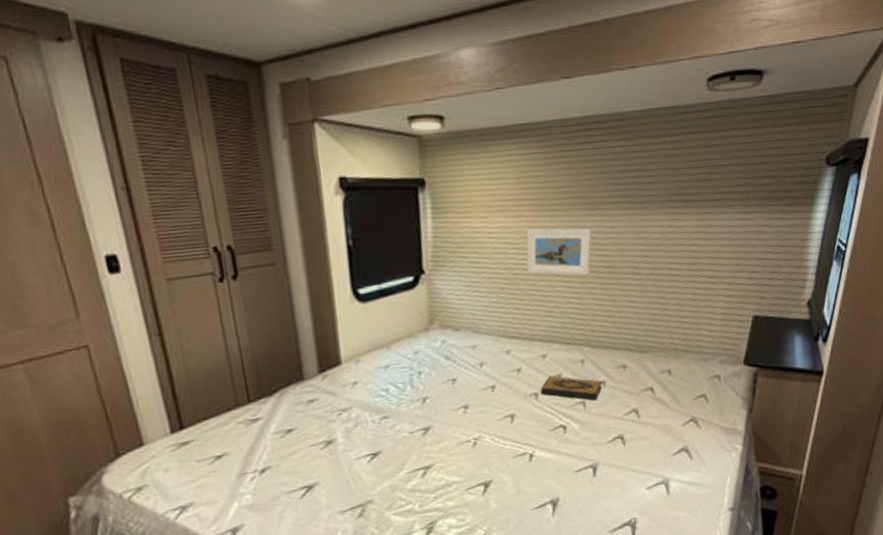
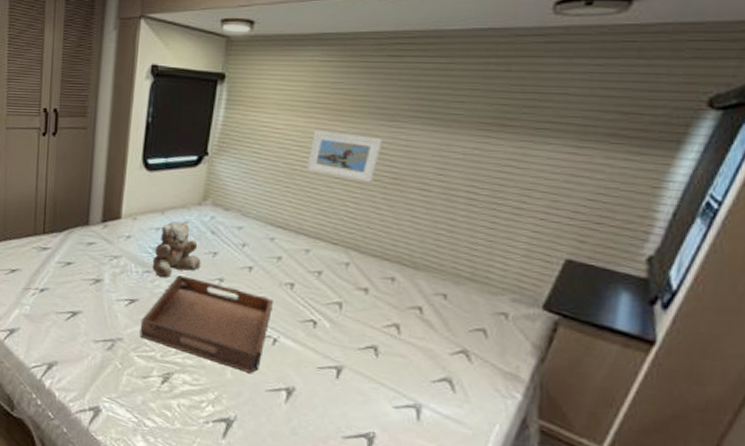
teddy bear: none [387,353,442,420] -> present [152,221,201,277]
serving tray: none [389,412,523,497] -> present [139,275,273,374]
hardback book: present [540,375,603,401] -> none [296,271,365,305]

